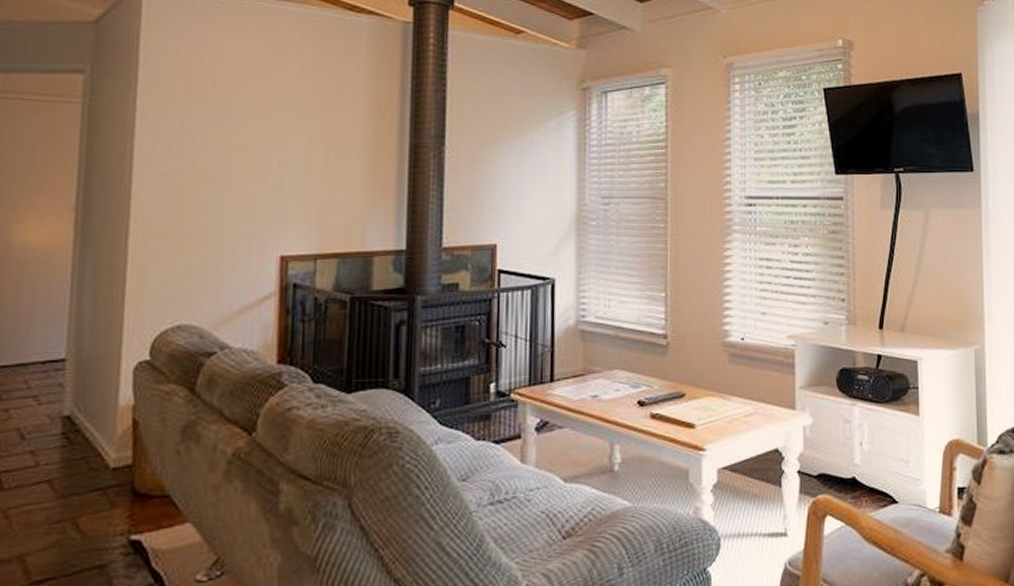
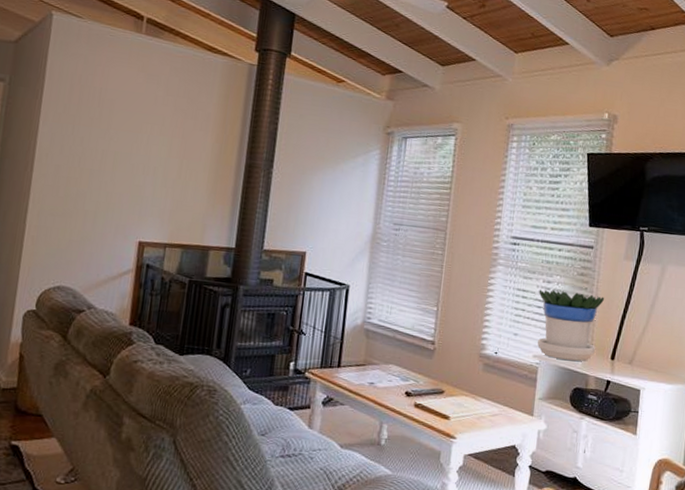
flowerpot: none [785,254,863,337] -> present [537,289,604,361]

